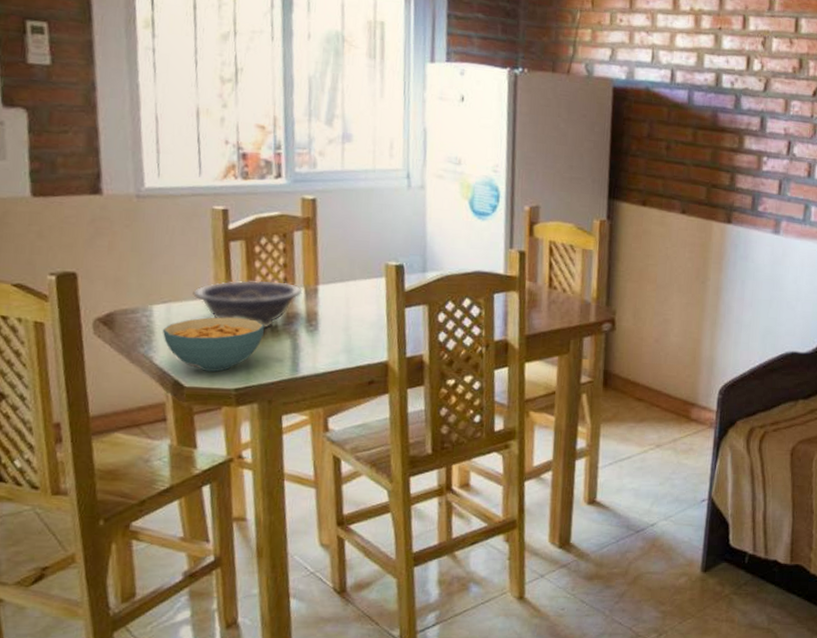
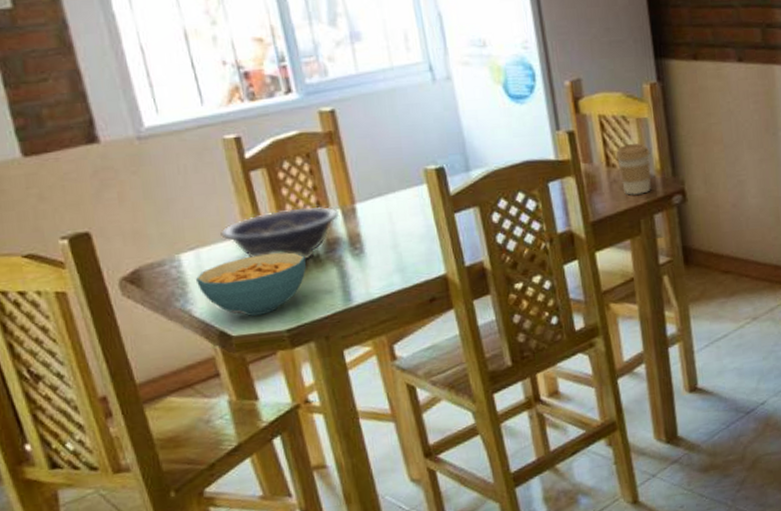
coffee cup: none [558,271,590,318] -> present [615,142,651,195]

